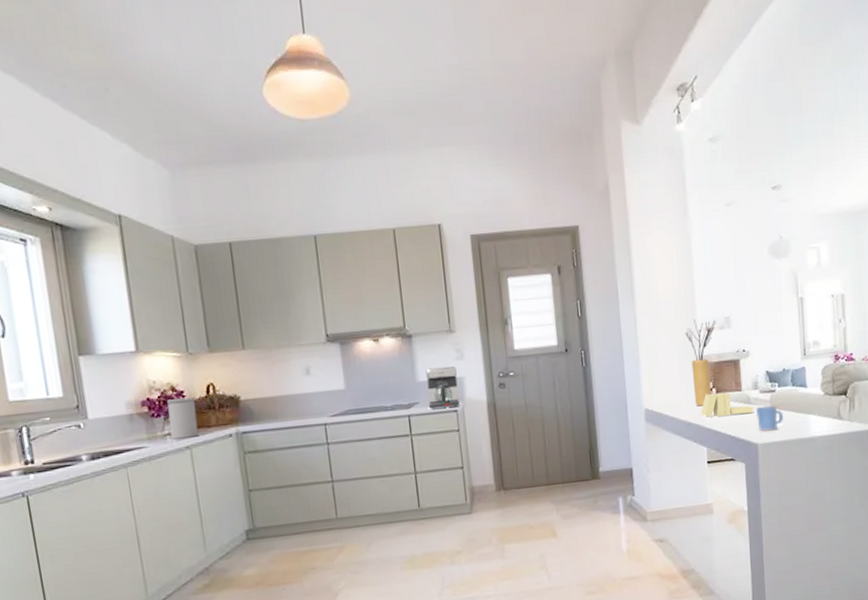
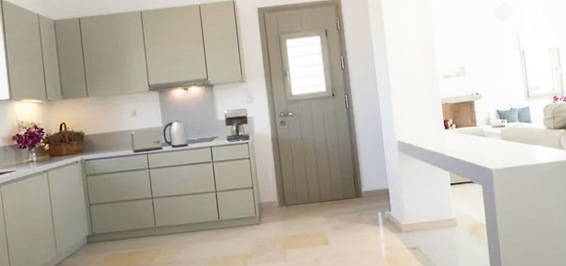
canister: present [167,397,199,440] -> none [31,133,54,165]
toaster: none [302,392,346,423] -> present [130,129,163,153]
kettle: none [345,381,380,417] -> present [162,120,189,148]
vase: present [686,319,717,407] -> none [429,69,454,139]
books: present [700,392,754,418] -> none [443,127,488,148]
mug: present [755,405,783,432] -> none [489,137,513,159]

